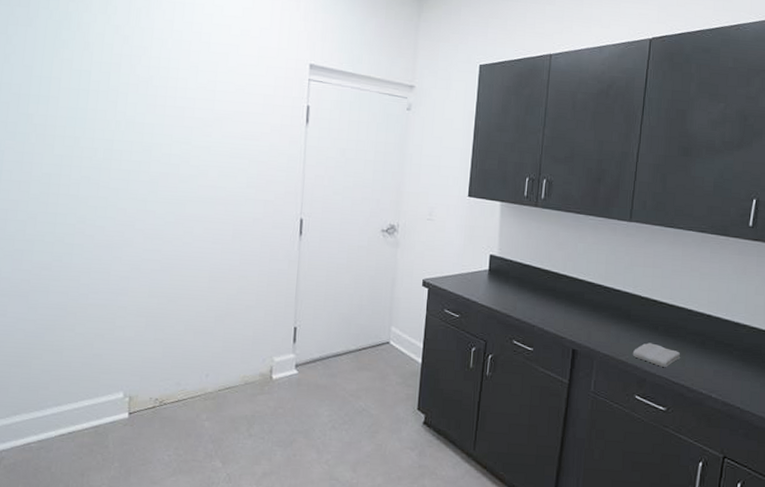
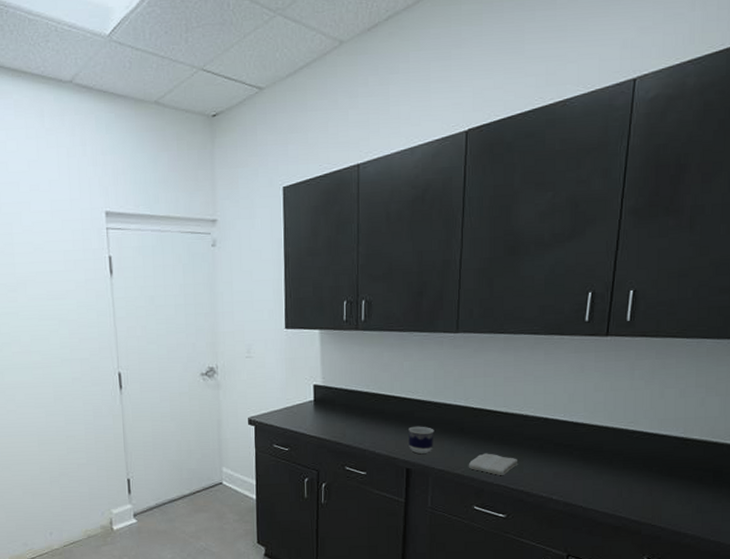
cup: none [576,307,602,337] -> present [408,426,434,455]

